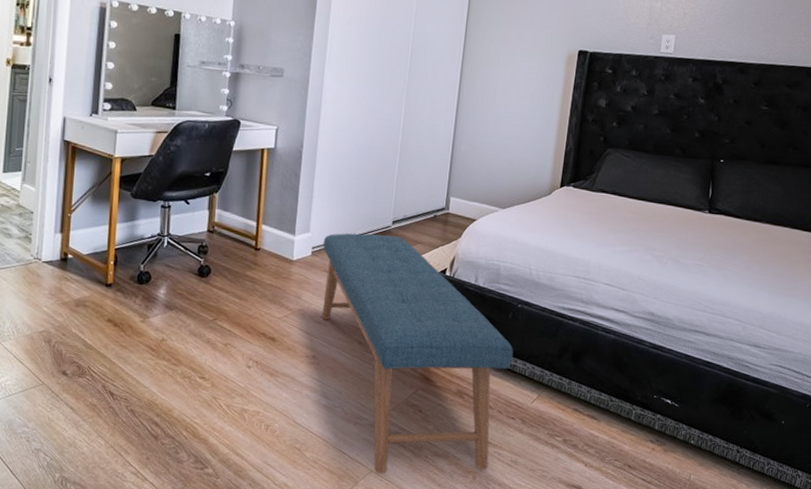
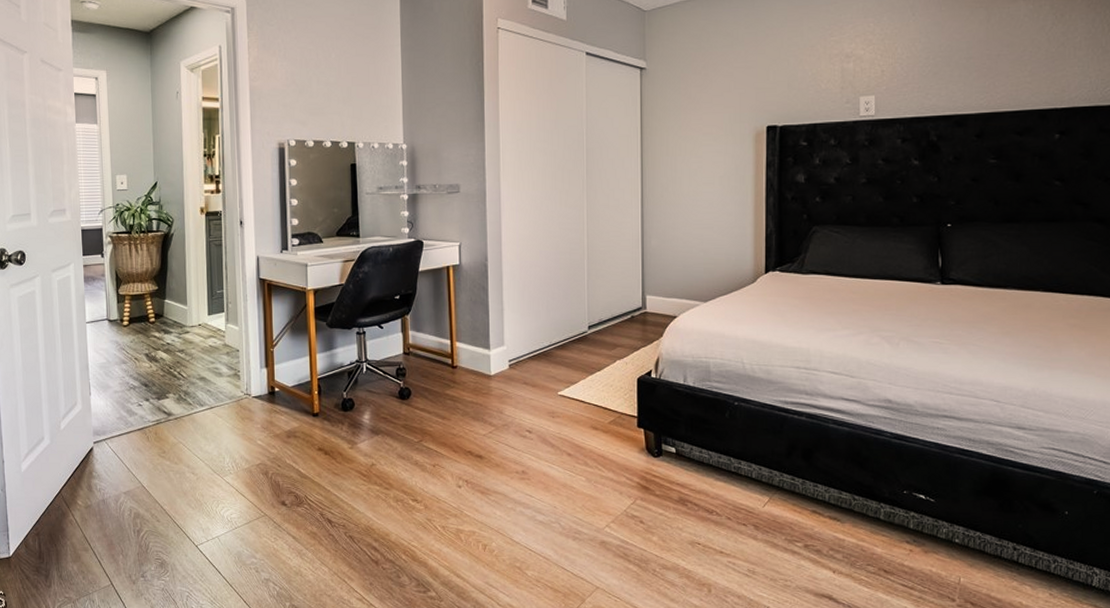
bench: present [321,233,514,474] -> none [519,341,736,590]

